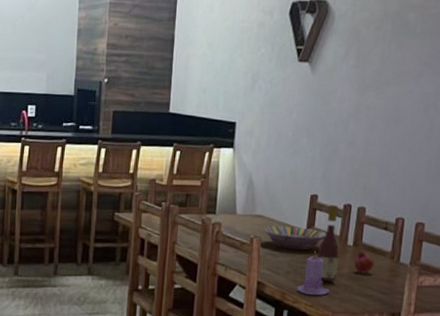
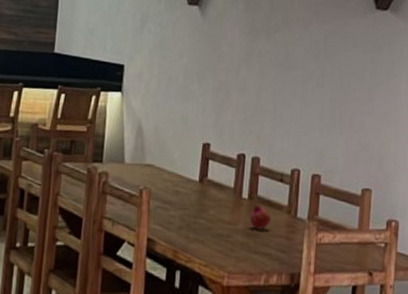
serving bowl: present [262,225,327,251] -> none [152,176,220,204]
candle: present [297,252,329,296] -> none [190,205,225,255]
wine bottle: present [317,204,339,282] -> none [211,153,234,238]

